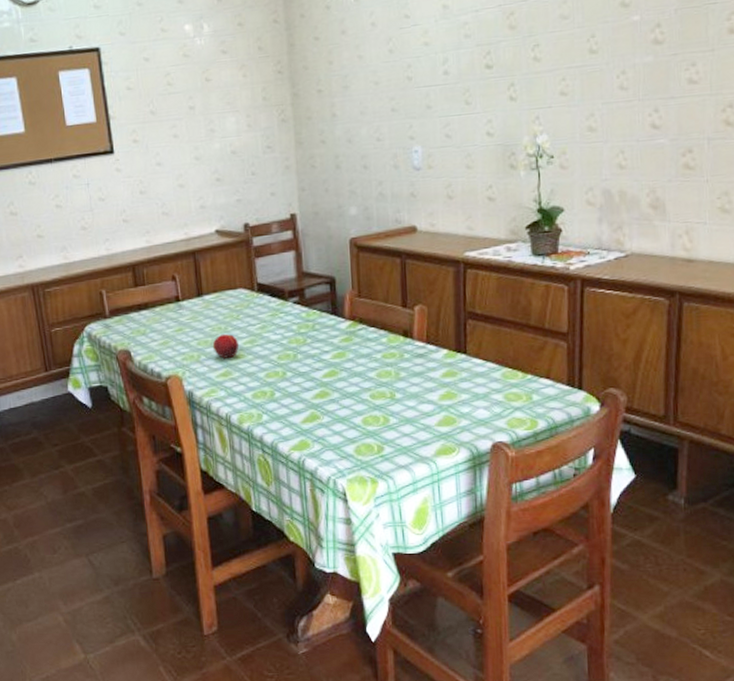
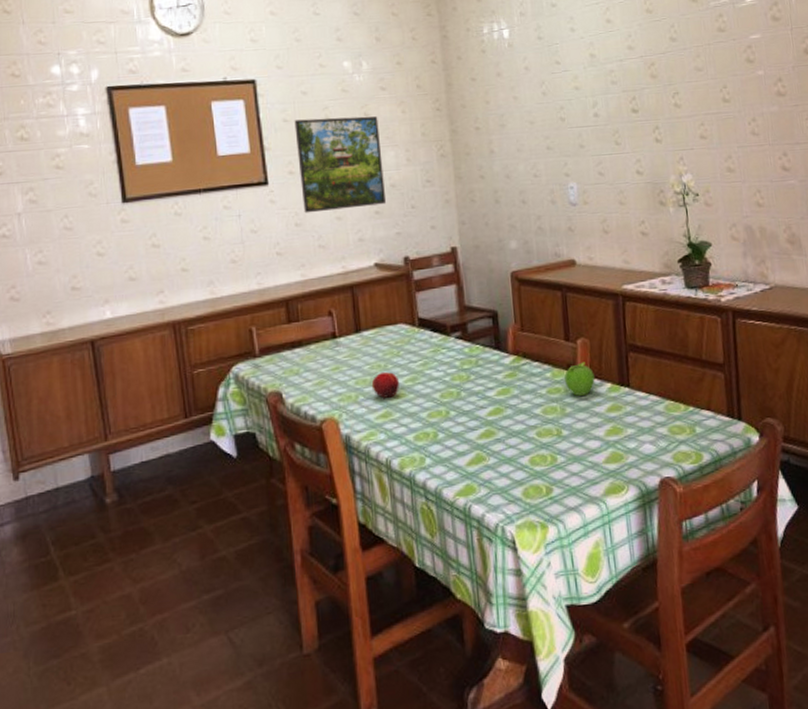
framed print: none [137,81,226,181] -> present [294,116,386,213]
fruit: none [400,328,431,361] -> present [564,362,595,396]

